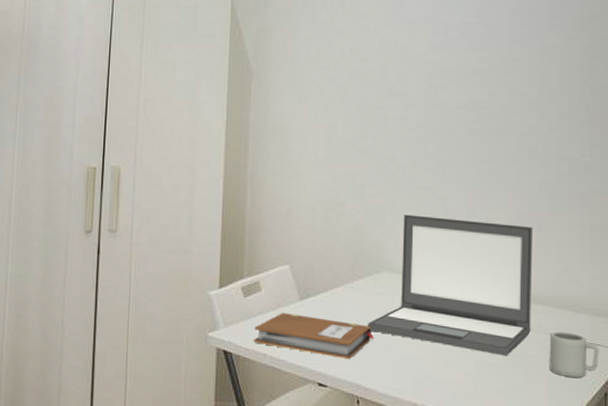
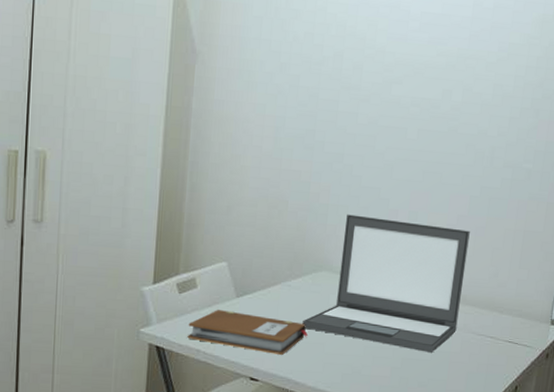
cup: present [549,331,599,378] -> none [469,330,516,372]

